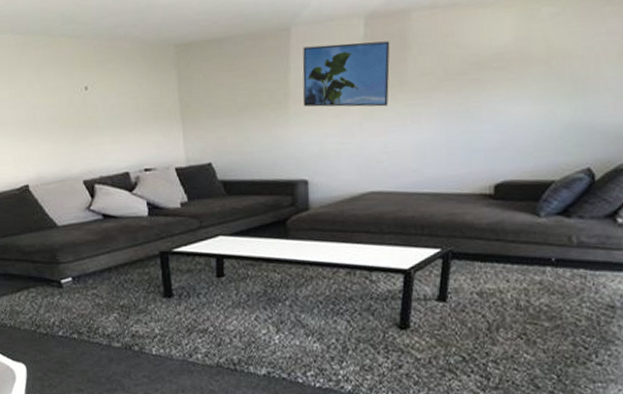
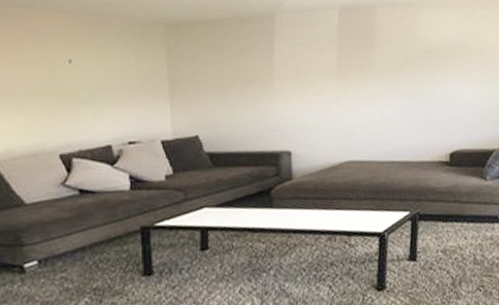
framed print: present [302,41,390,107] -> none [285,30,361,86]

